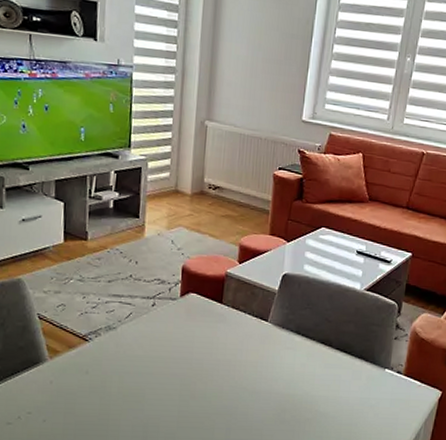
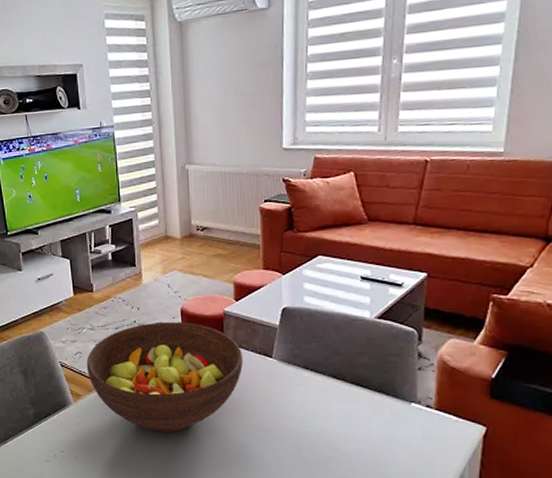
fruit bowl: none [69,278,240,393] -> present [86,321,244,433]

